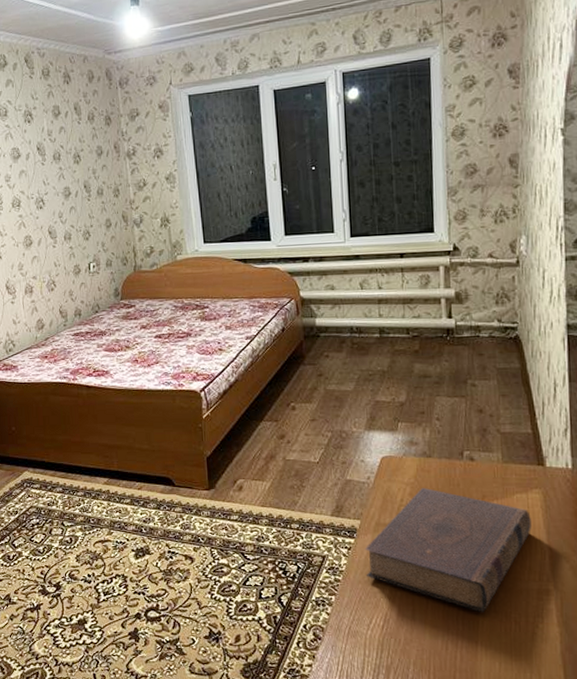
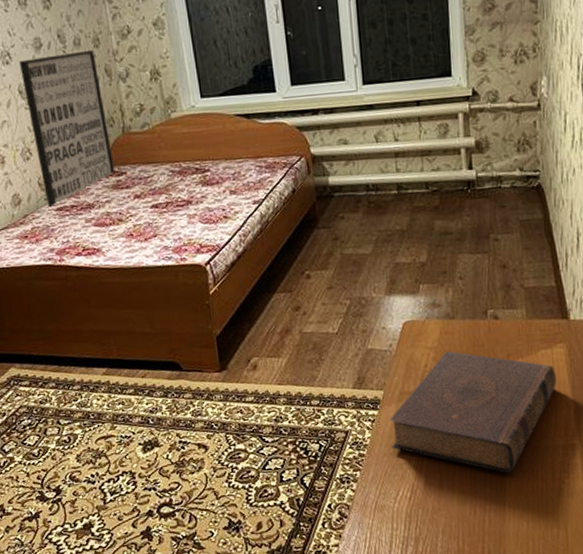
wall art: none [50,198,126,334] -> present [18,49,115,210]

